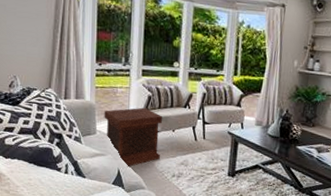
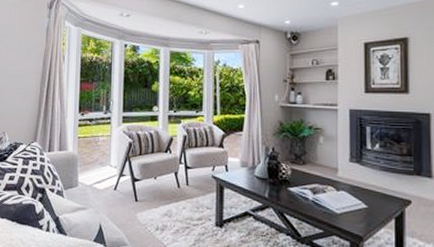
side table: present [104,107,162,167] -> none [86,155,143,222]

